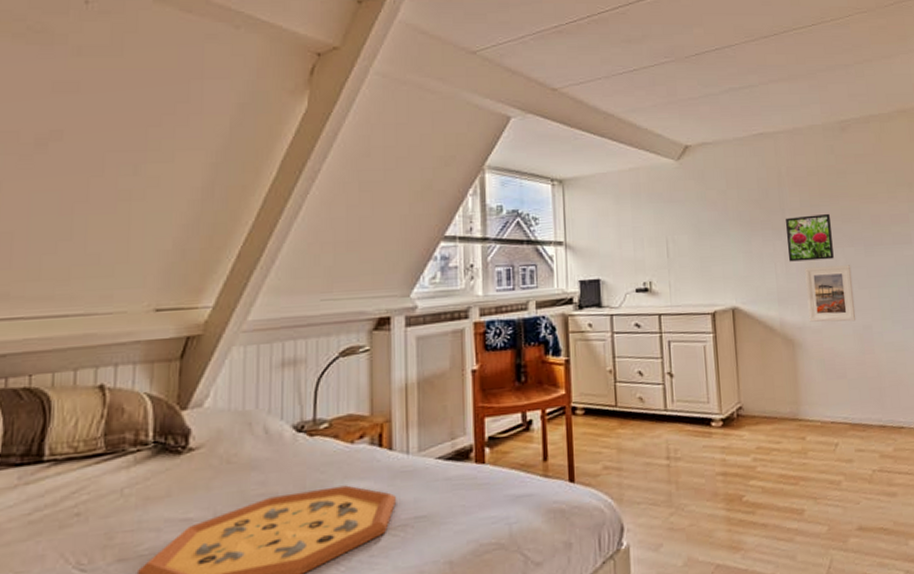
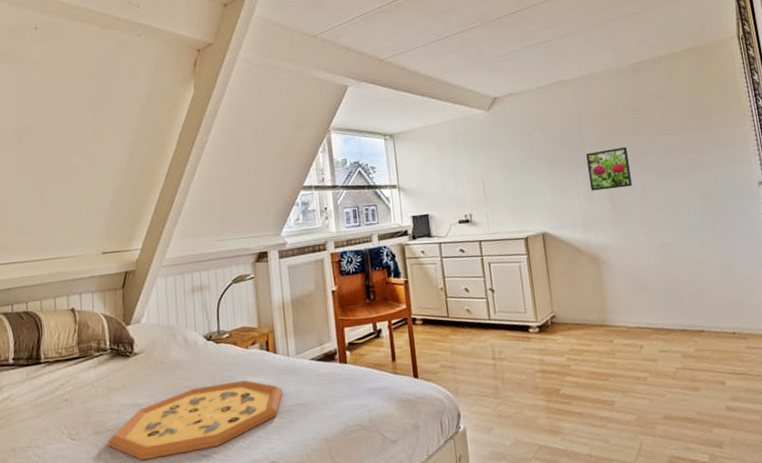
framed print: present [804,265,857,322] -> none [605,191,656,242]

